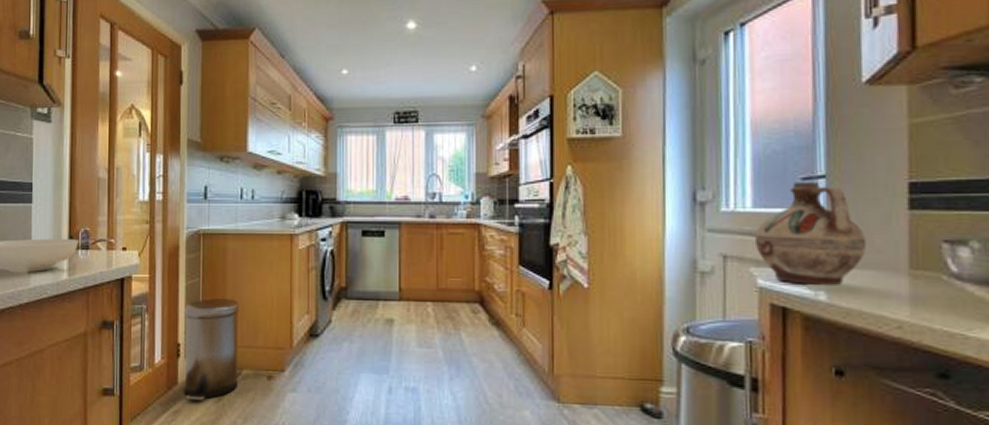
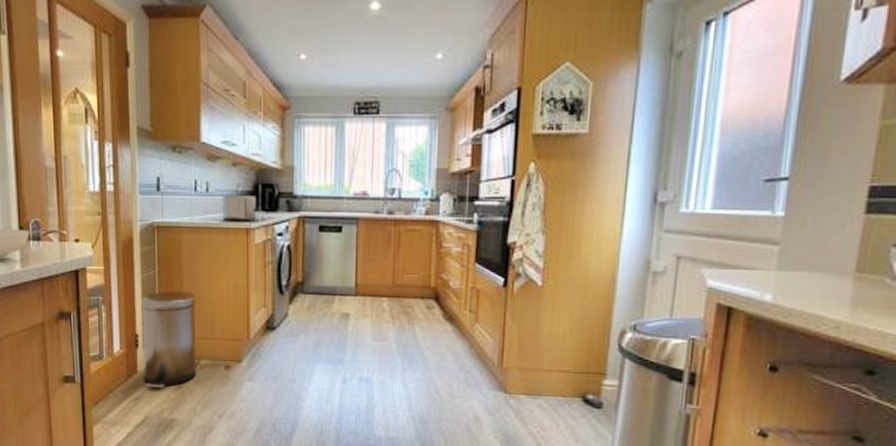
toaster: none [267,202,302,228] -> present [223,195,258,222]
ceramic jug: present [754,183,867,287] -> none [709,184,819,288]

